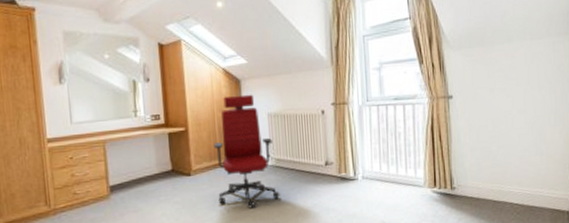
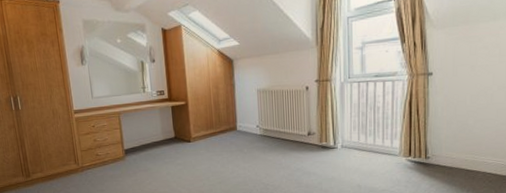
office chair: present [213,94,280,208] -> none [209,72,267,171]

